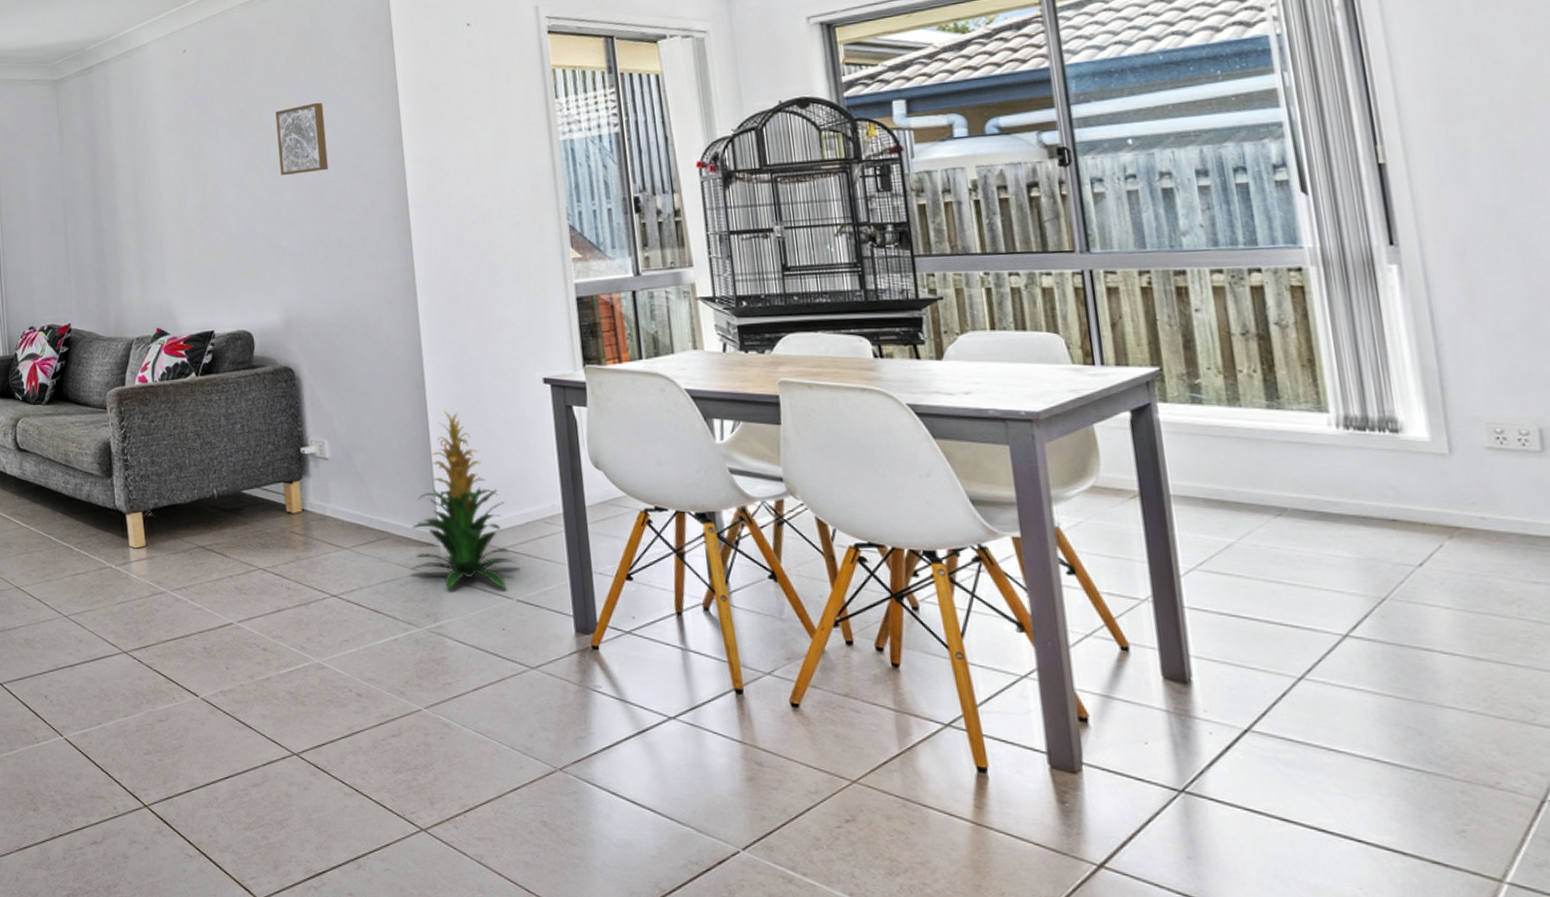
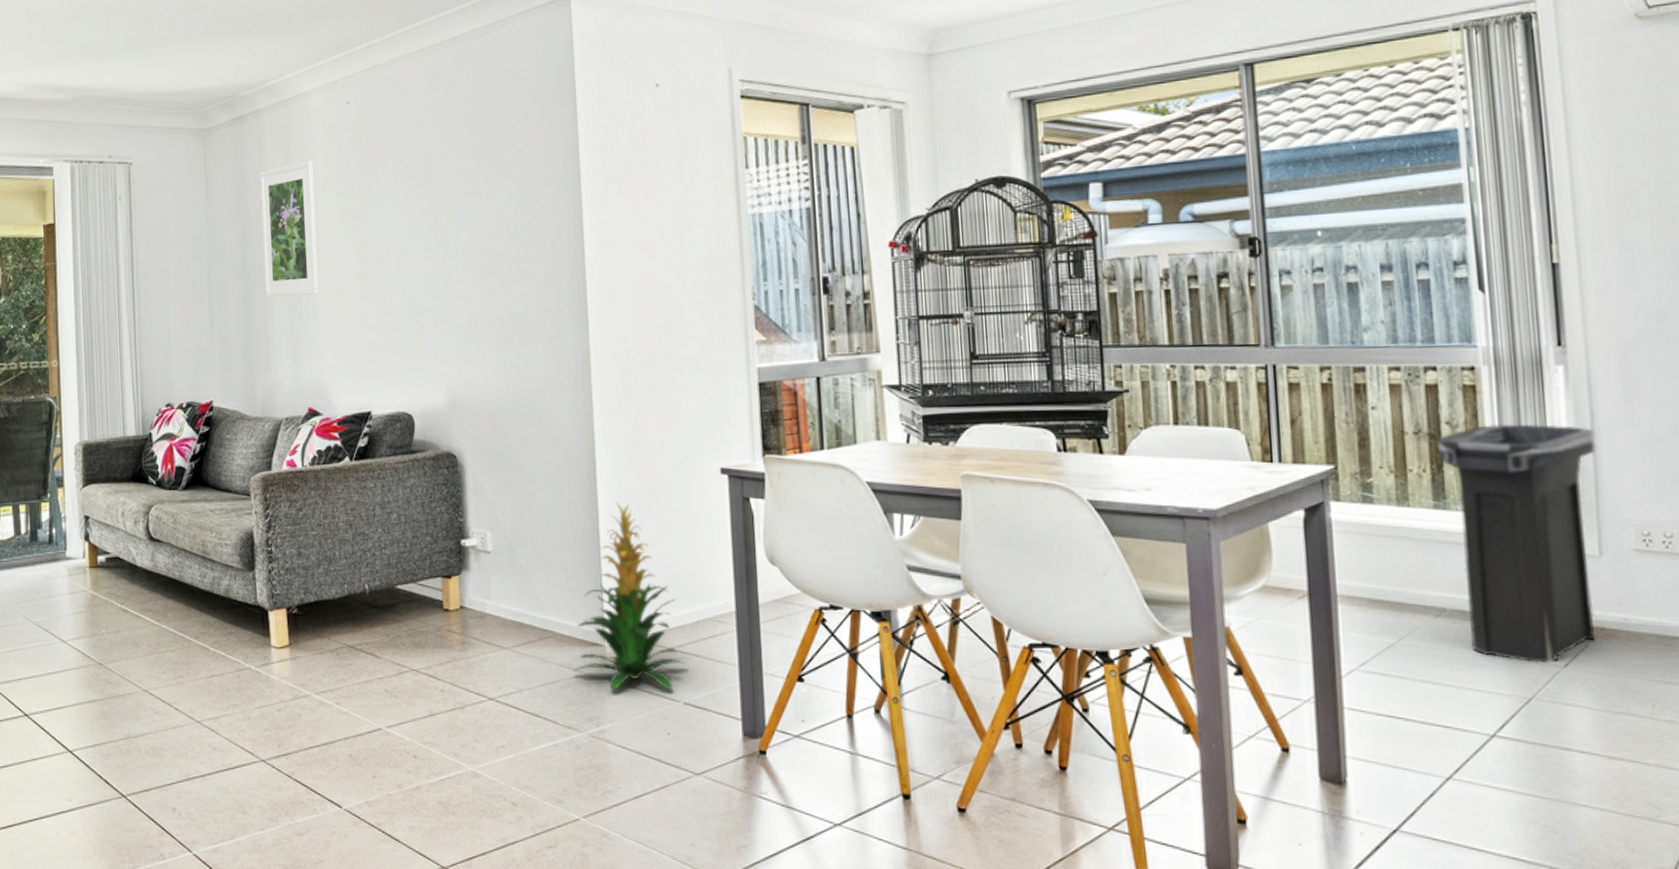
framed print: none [107,105,164,229] -> present [259,160,320,297]
wall art: present [275,102,329,175] -> none [446,164,502,243]
trash can: none [1266,323,1450,563] -> present [1436,424,1597,663]

